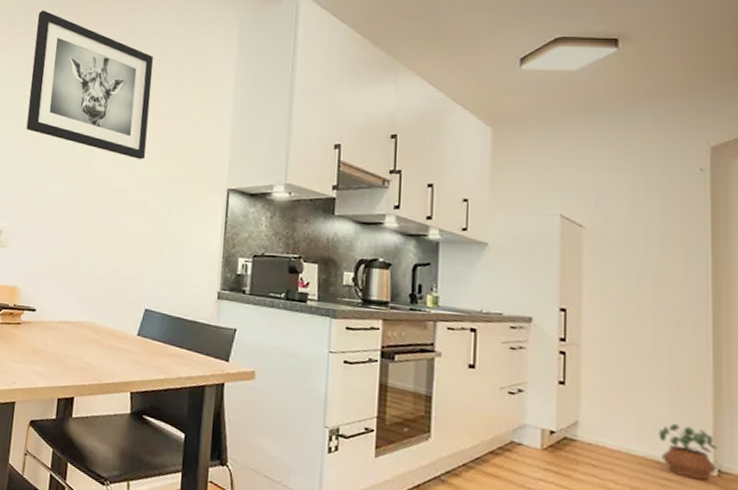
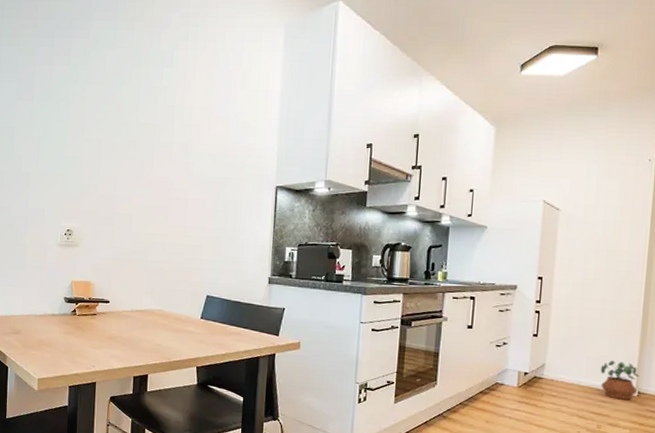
wall art: present [26,10,154,159] -> none [89,14,207,161]

